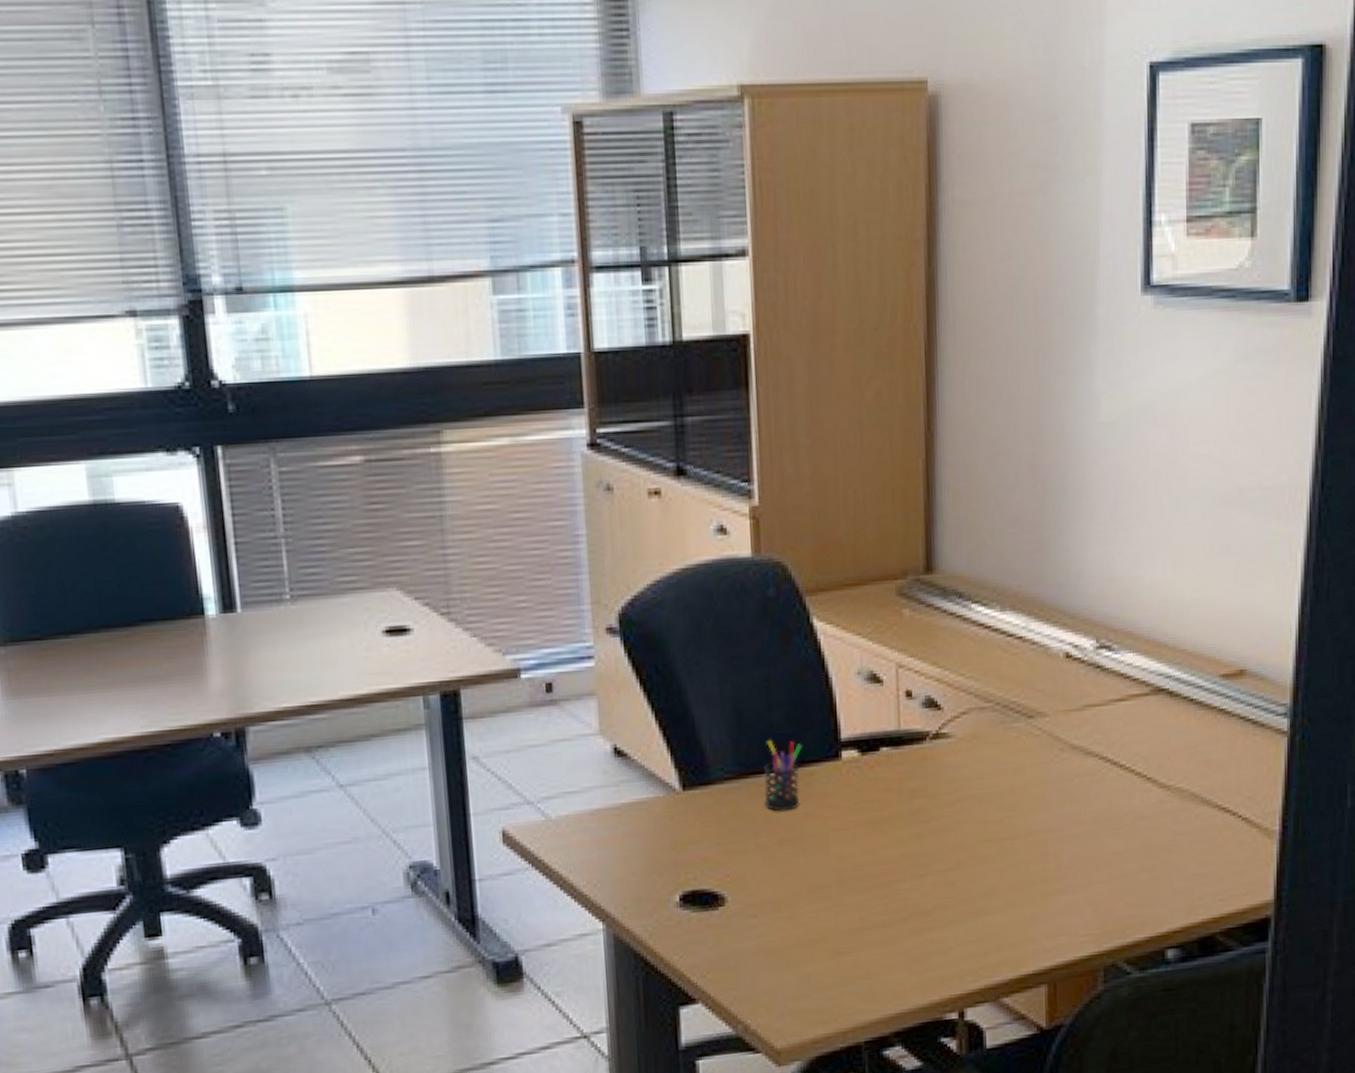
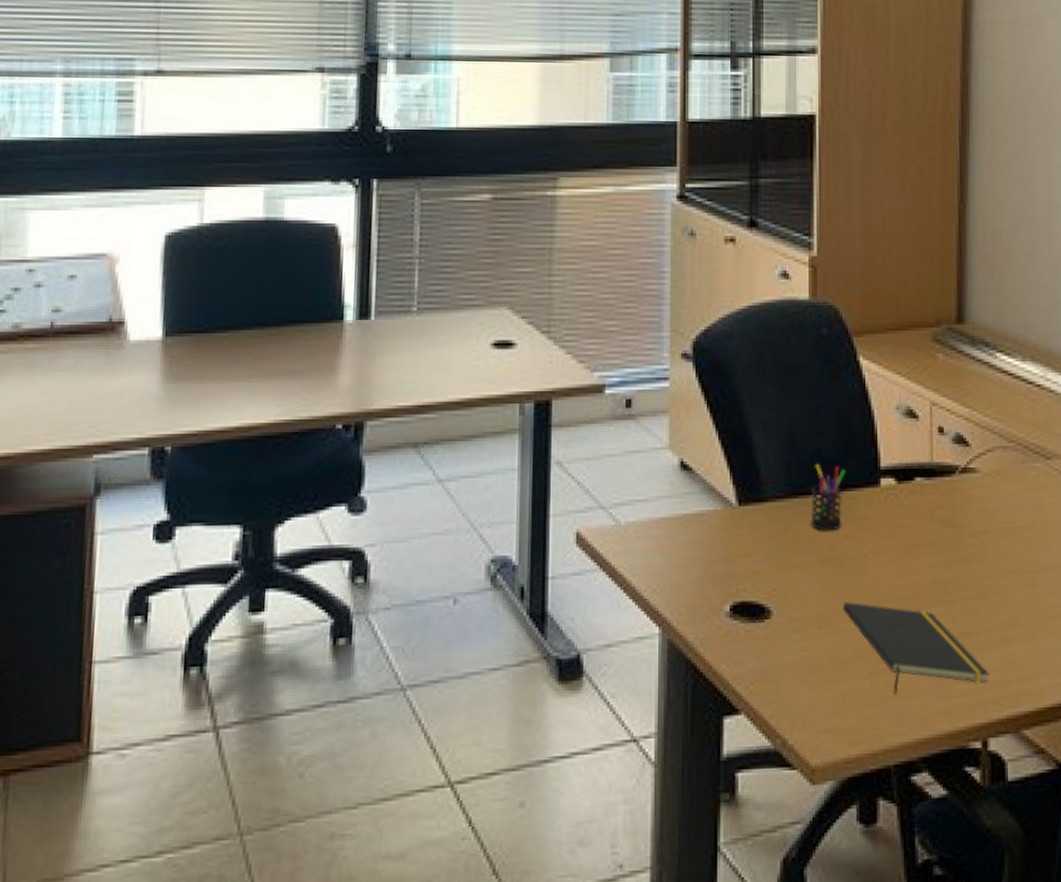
notepad: none [804,882,966,973] -> present [843,601,989,695]

